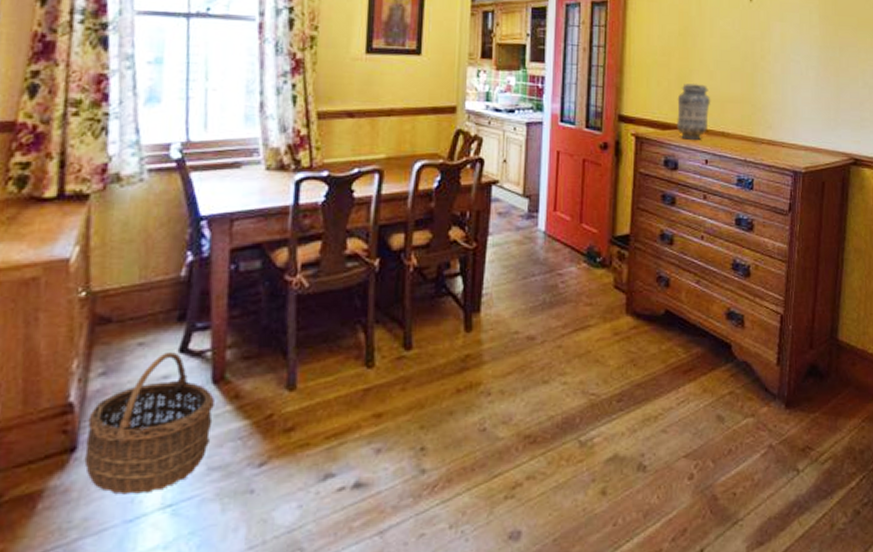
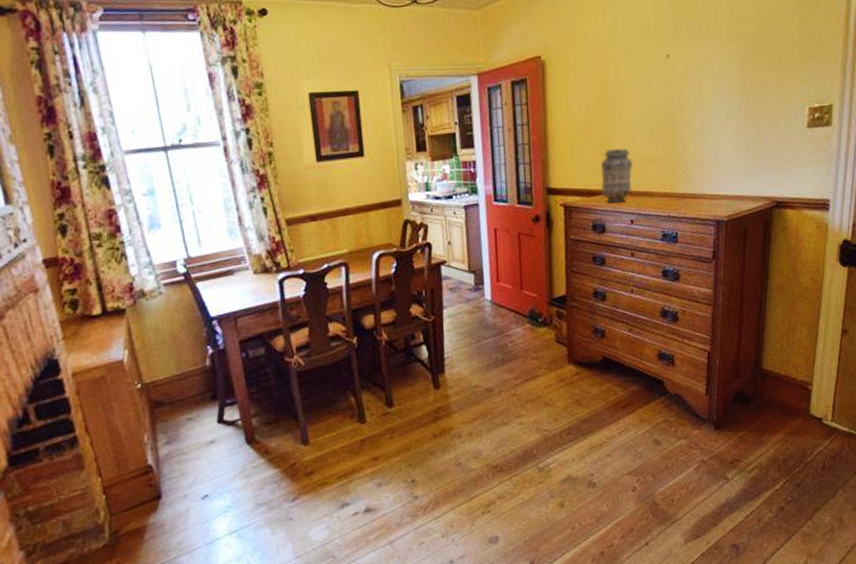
wicker basket: present [84,352,215,495] -> none [164,423,253,526]

